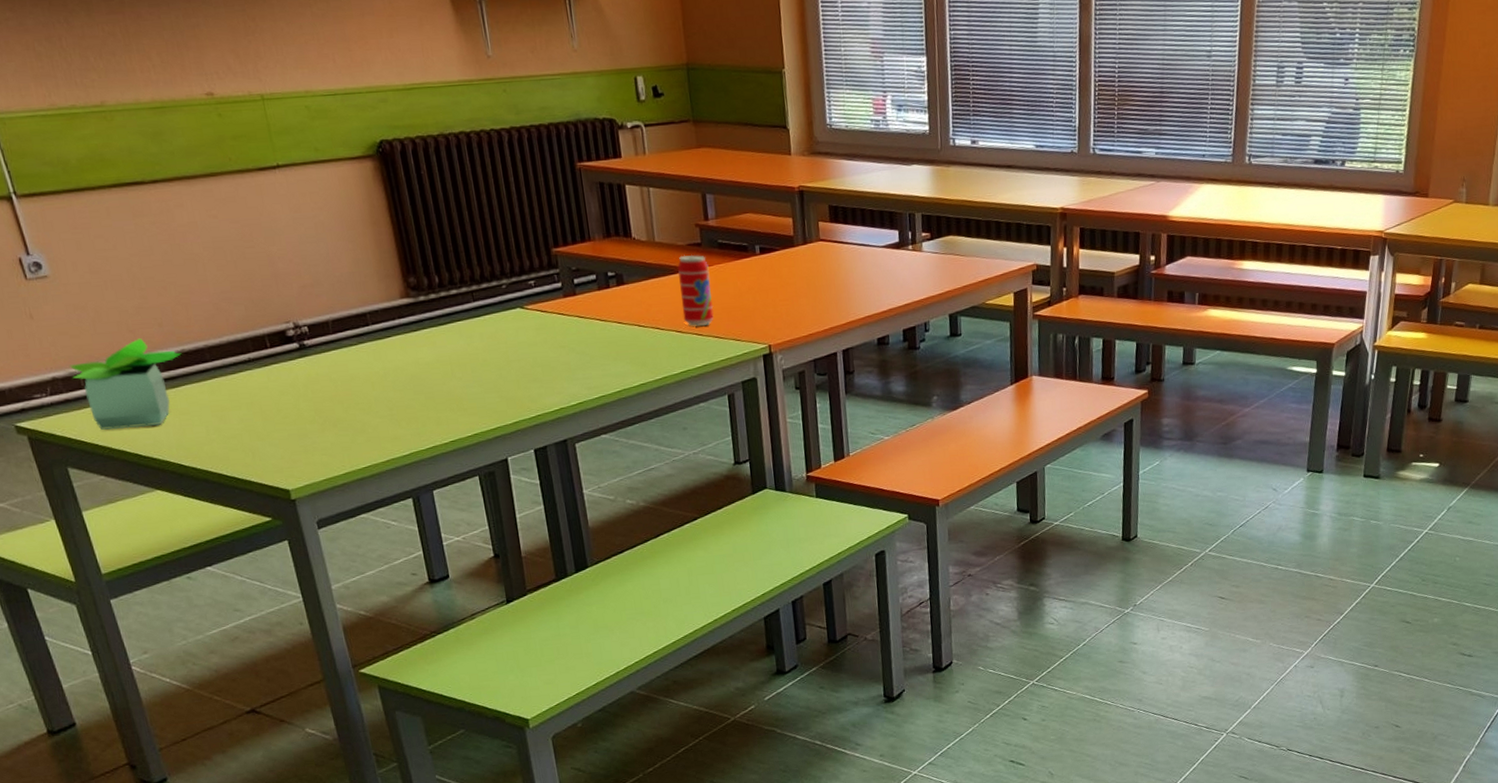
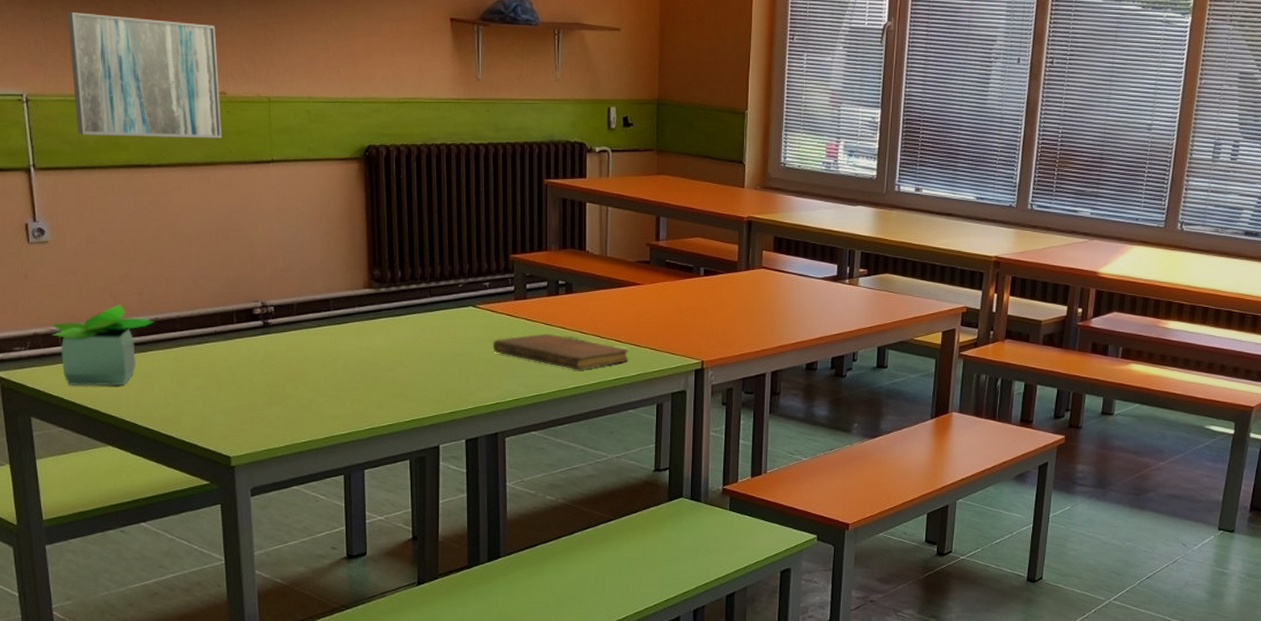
wall art: none [16,12,218,154] -> present [67,11,222,139]
notebook: none [548,330,693,367] -> present [493,333,628,370]
beverage can: present [678,254,714,326] -> none [624,270,654,337]

